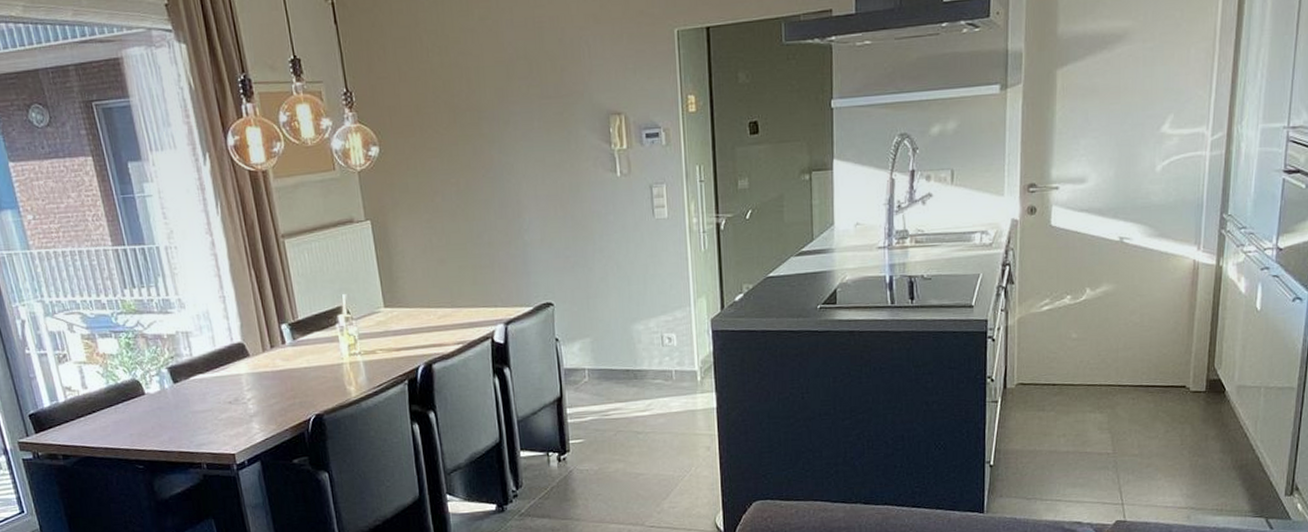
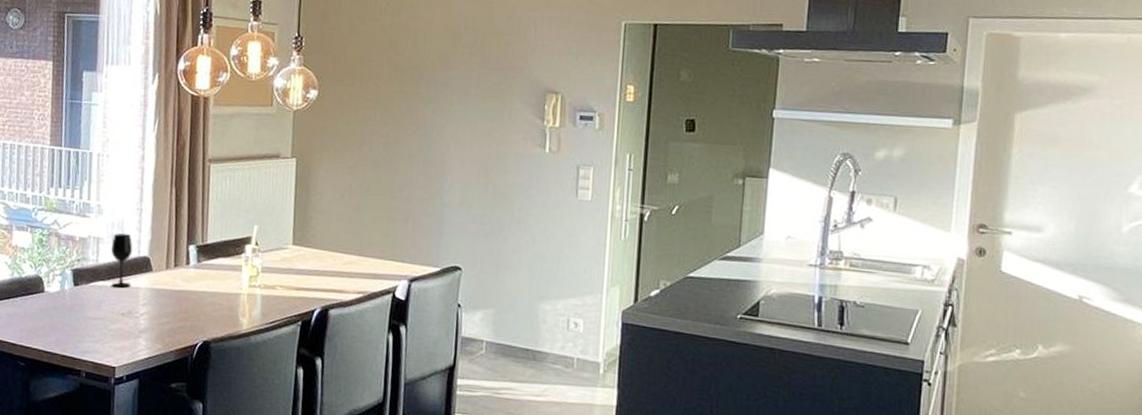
wine glass: none [201,322,231,379] -> present [111,233,133,288]

